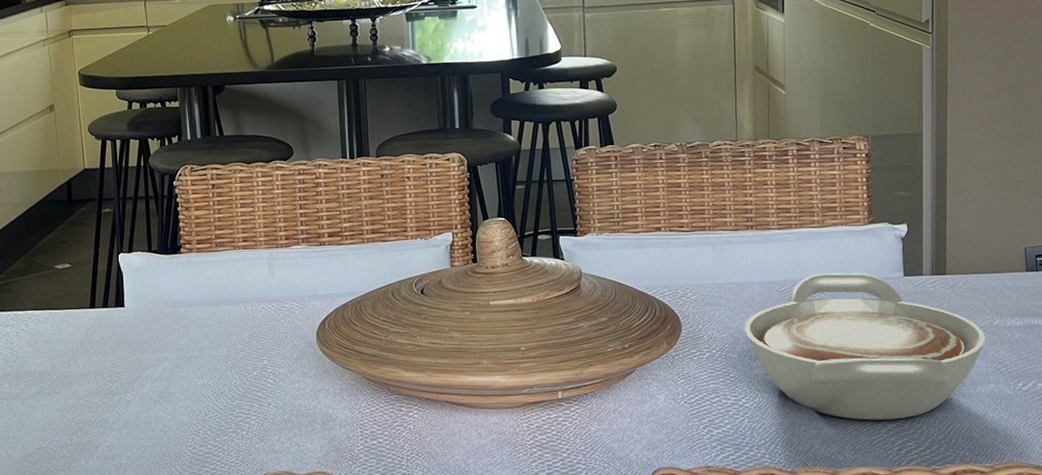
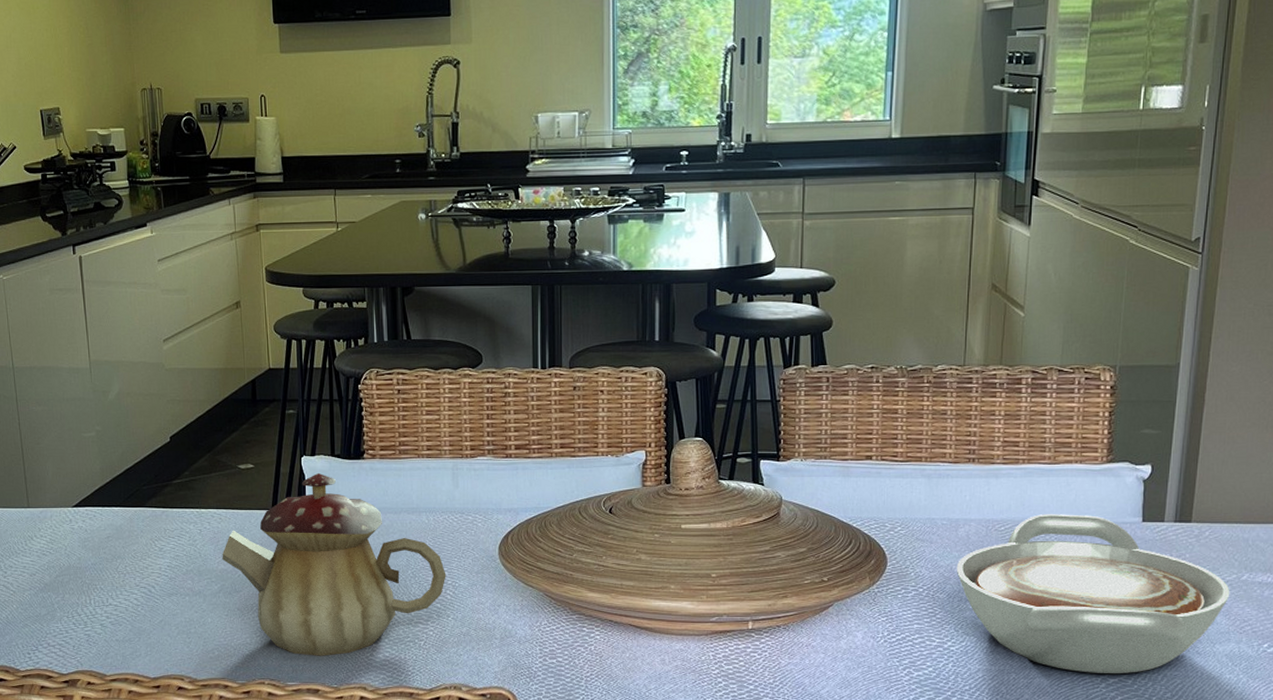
teapot: none [40,269,266,454] -> present [222,472,446,656]

